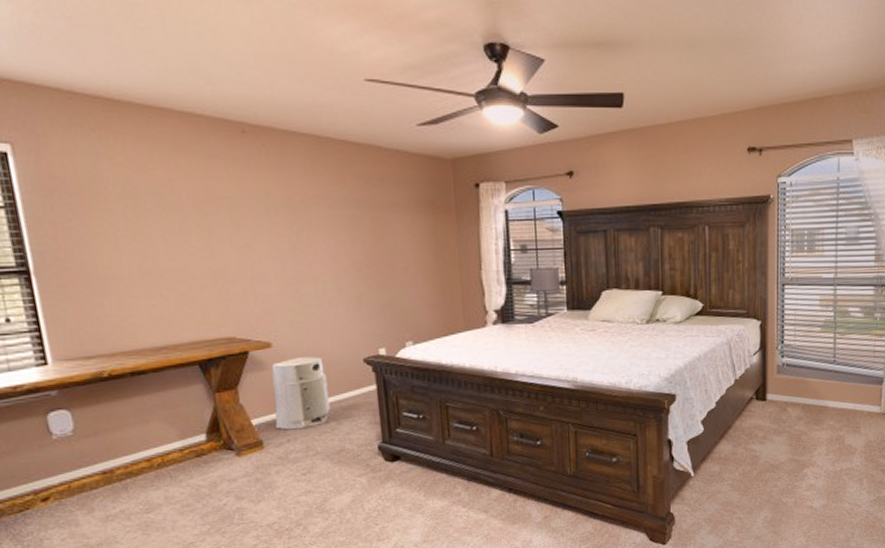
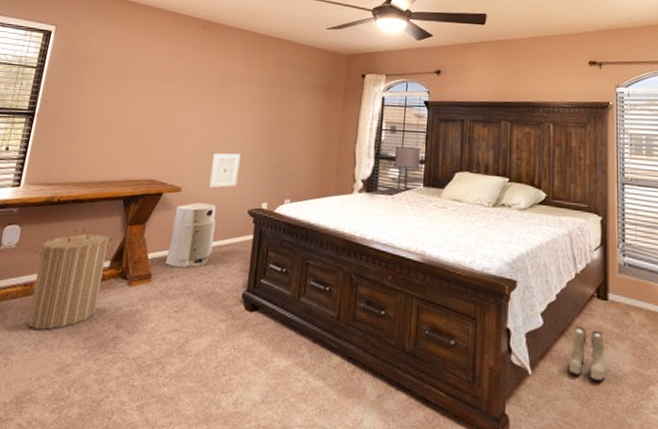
laundry hamper: none [98,402,207,515] -> present [27,228,115,330]
wall art: none [301,294,342,338] -> present [208,153,241,188]
boots: none [729,427,764,473] -> present [568,326,606,382]

